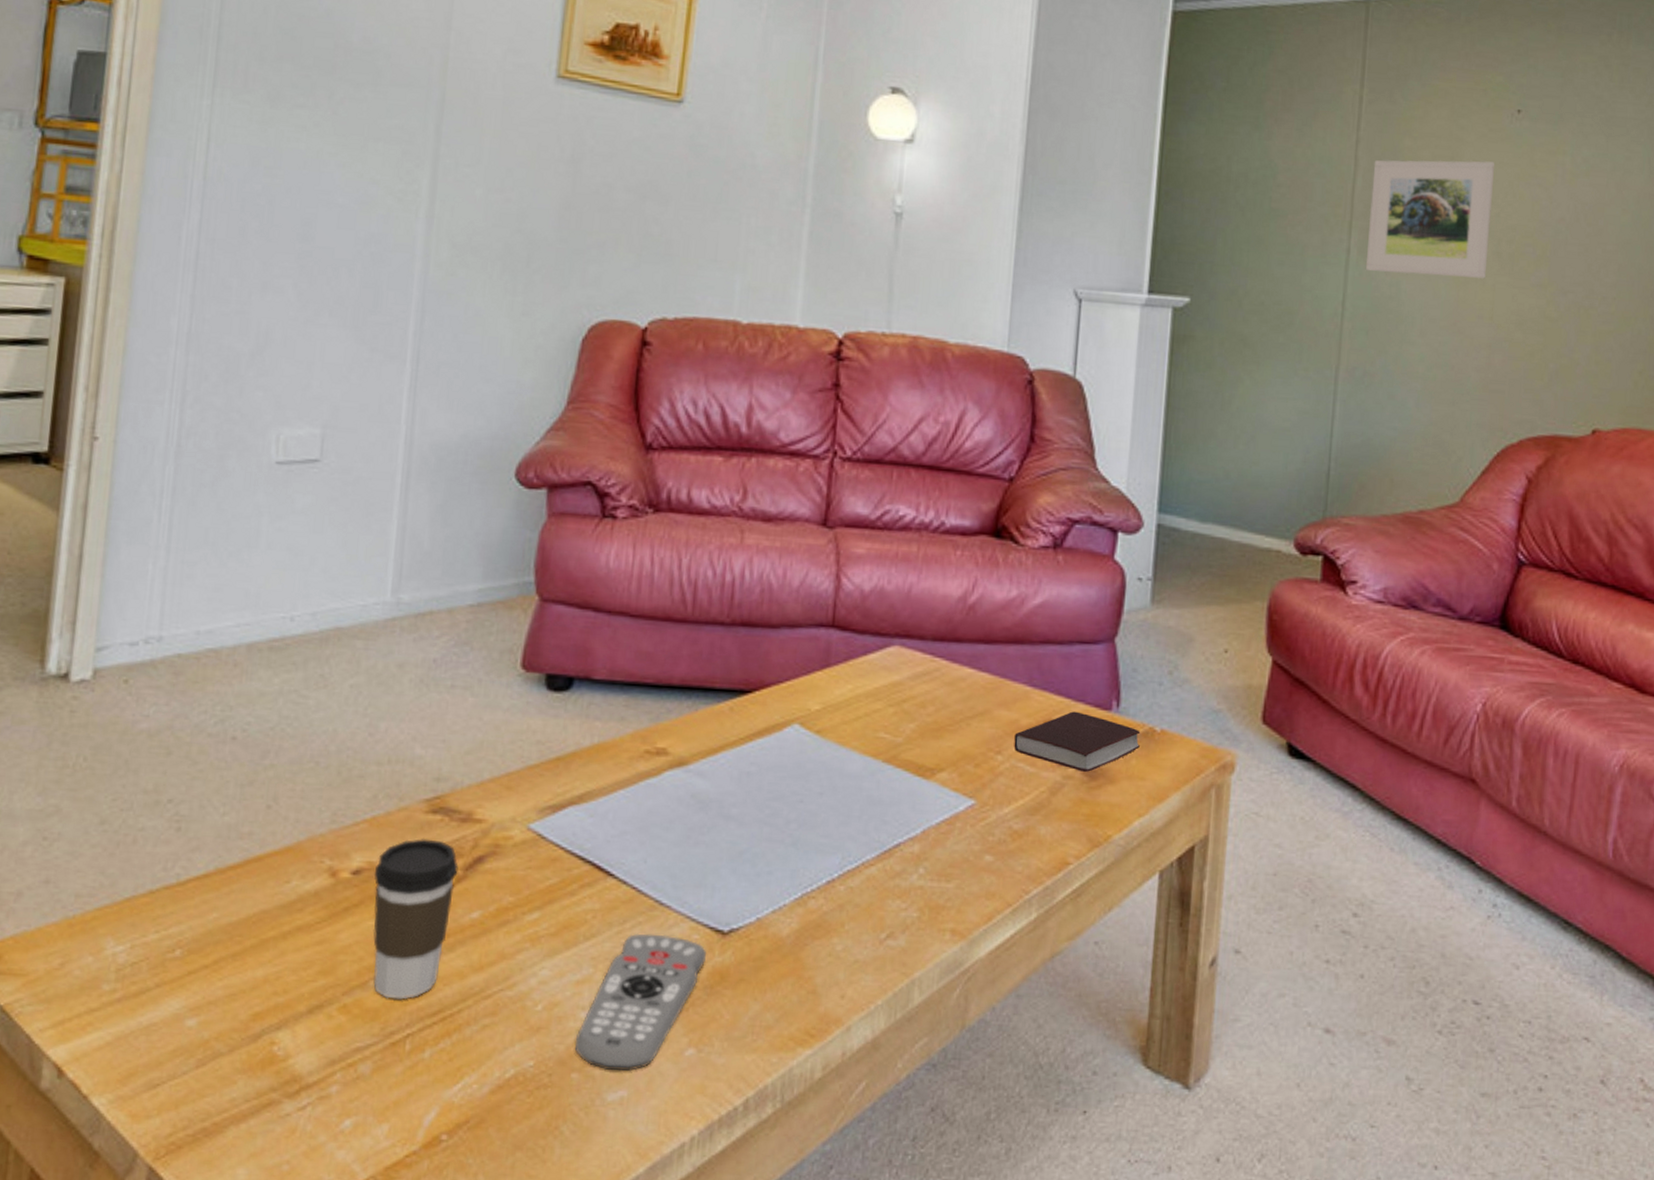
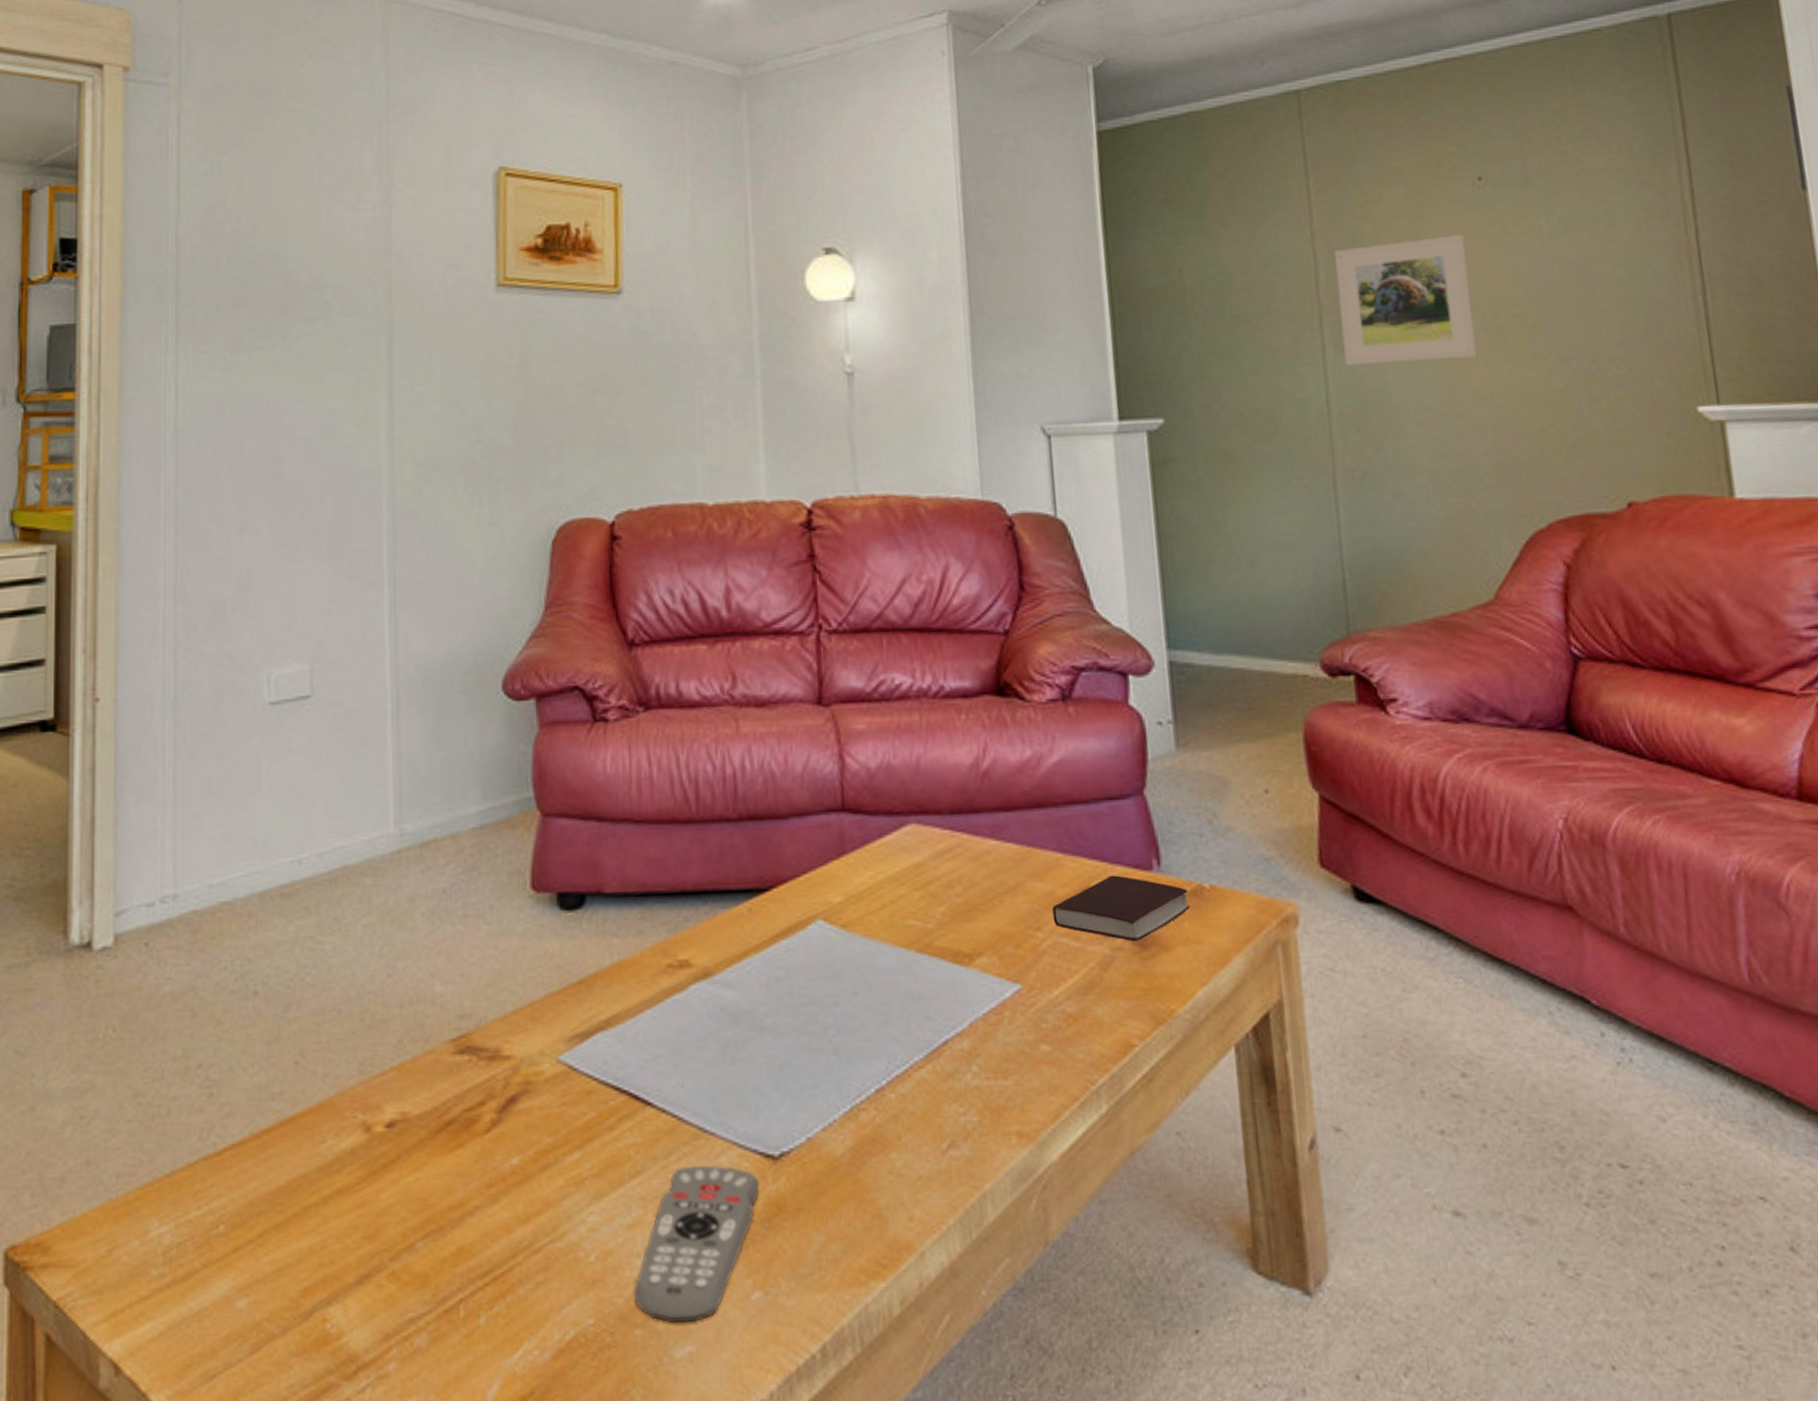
coffee cup: present [373,839,459,1000] -> none [408,1082,494,1262]

